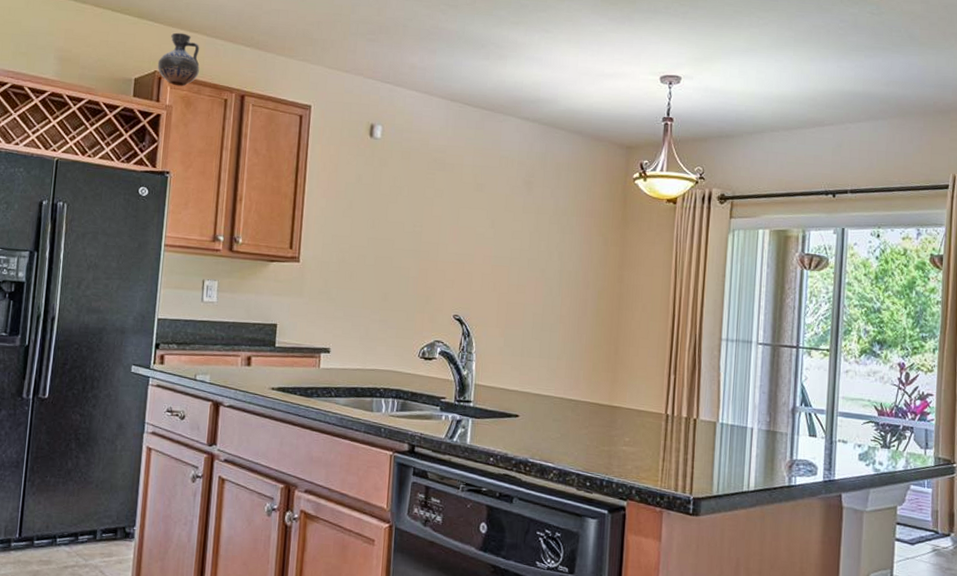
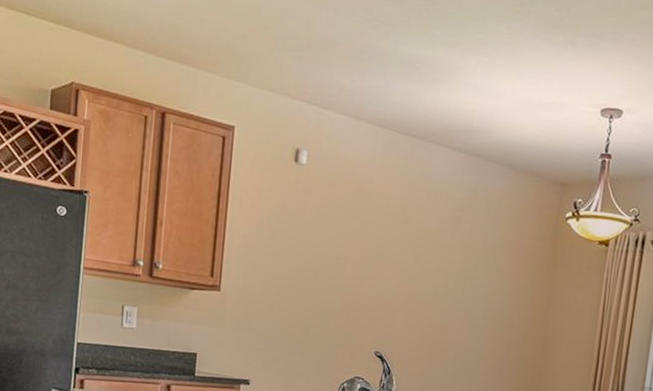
ceramic jug: present [157,32,200,87] -> none [74,41,119,101]

